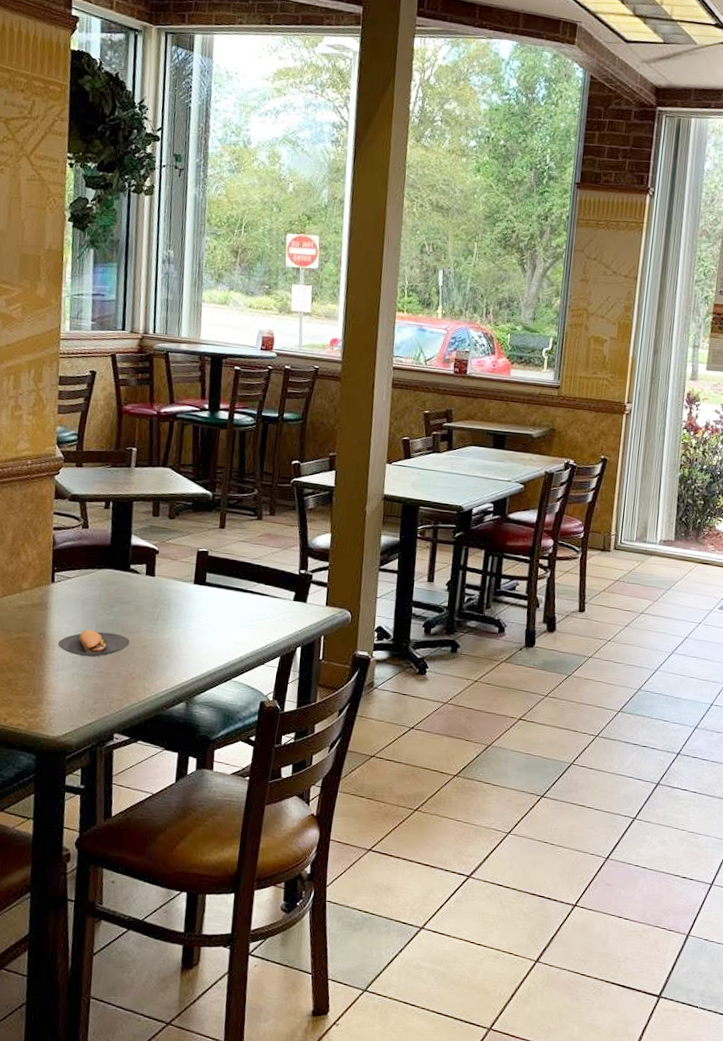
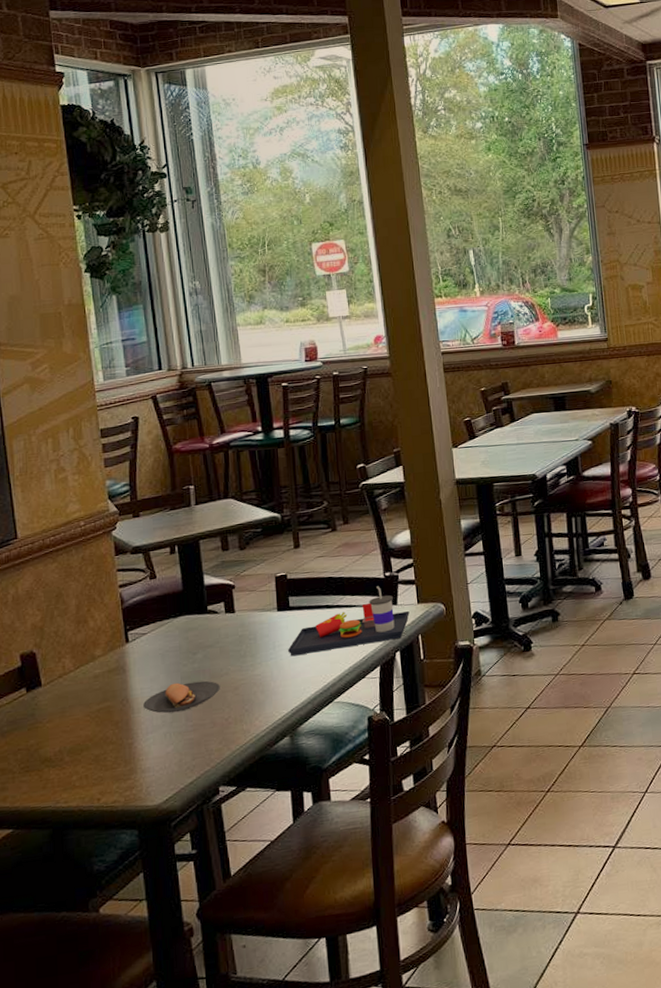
food tray: none [197,581,317,635] -> present [288,586,410,657]

